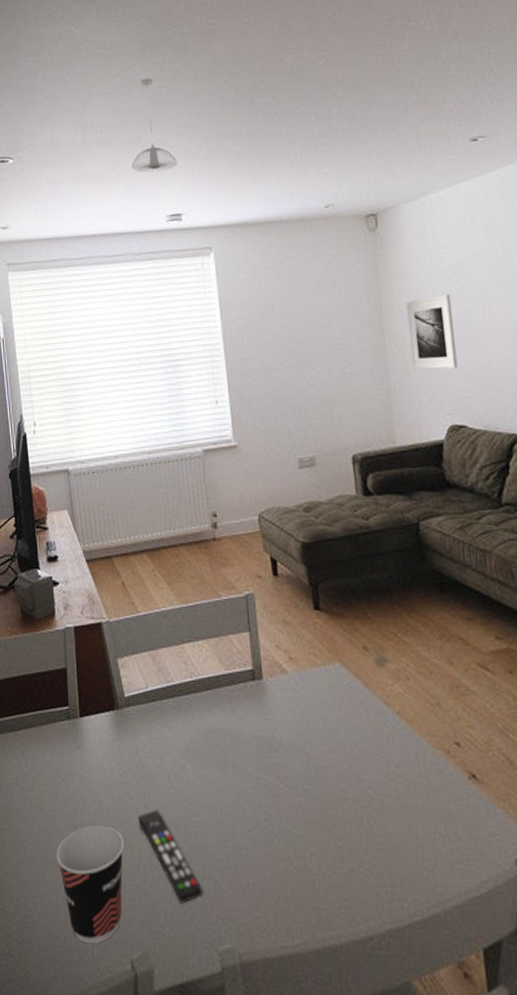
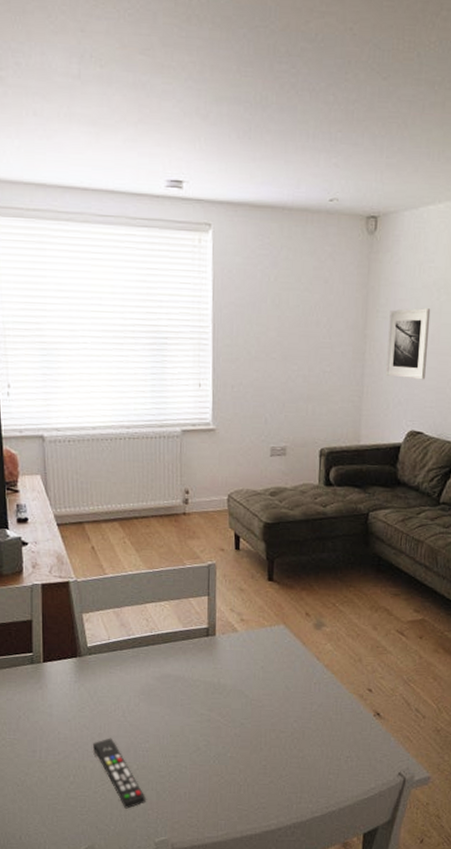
cup: present [56,825,124,943] -> none [15,750,78,840]
pendant light: present [131,78,177,173] -> none [132,10,183,128]

